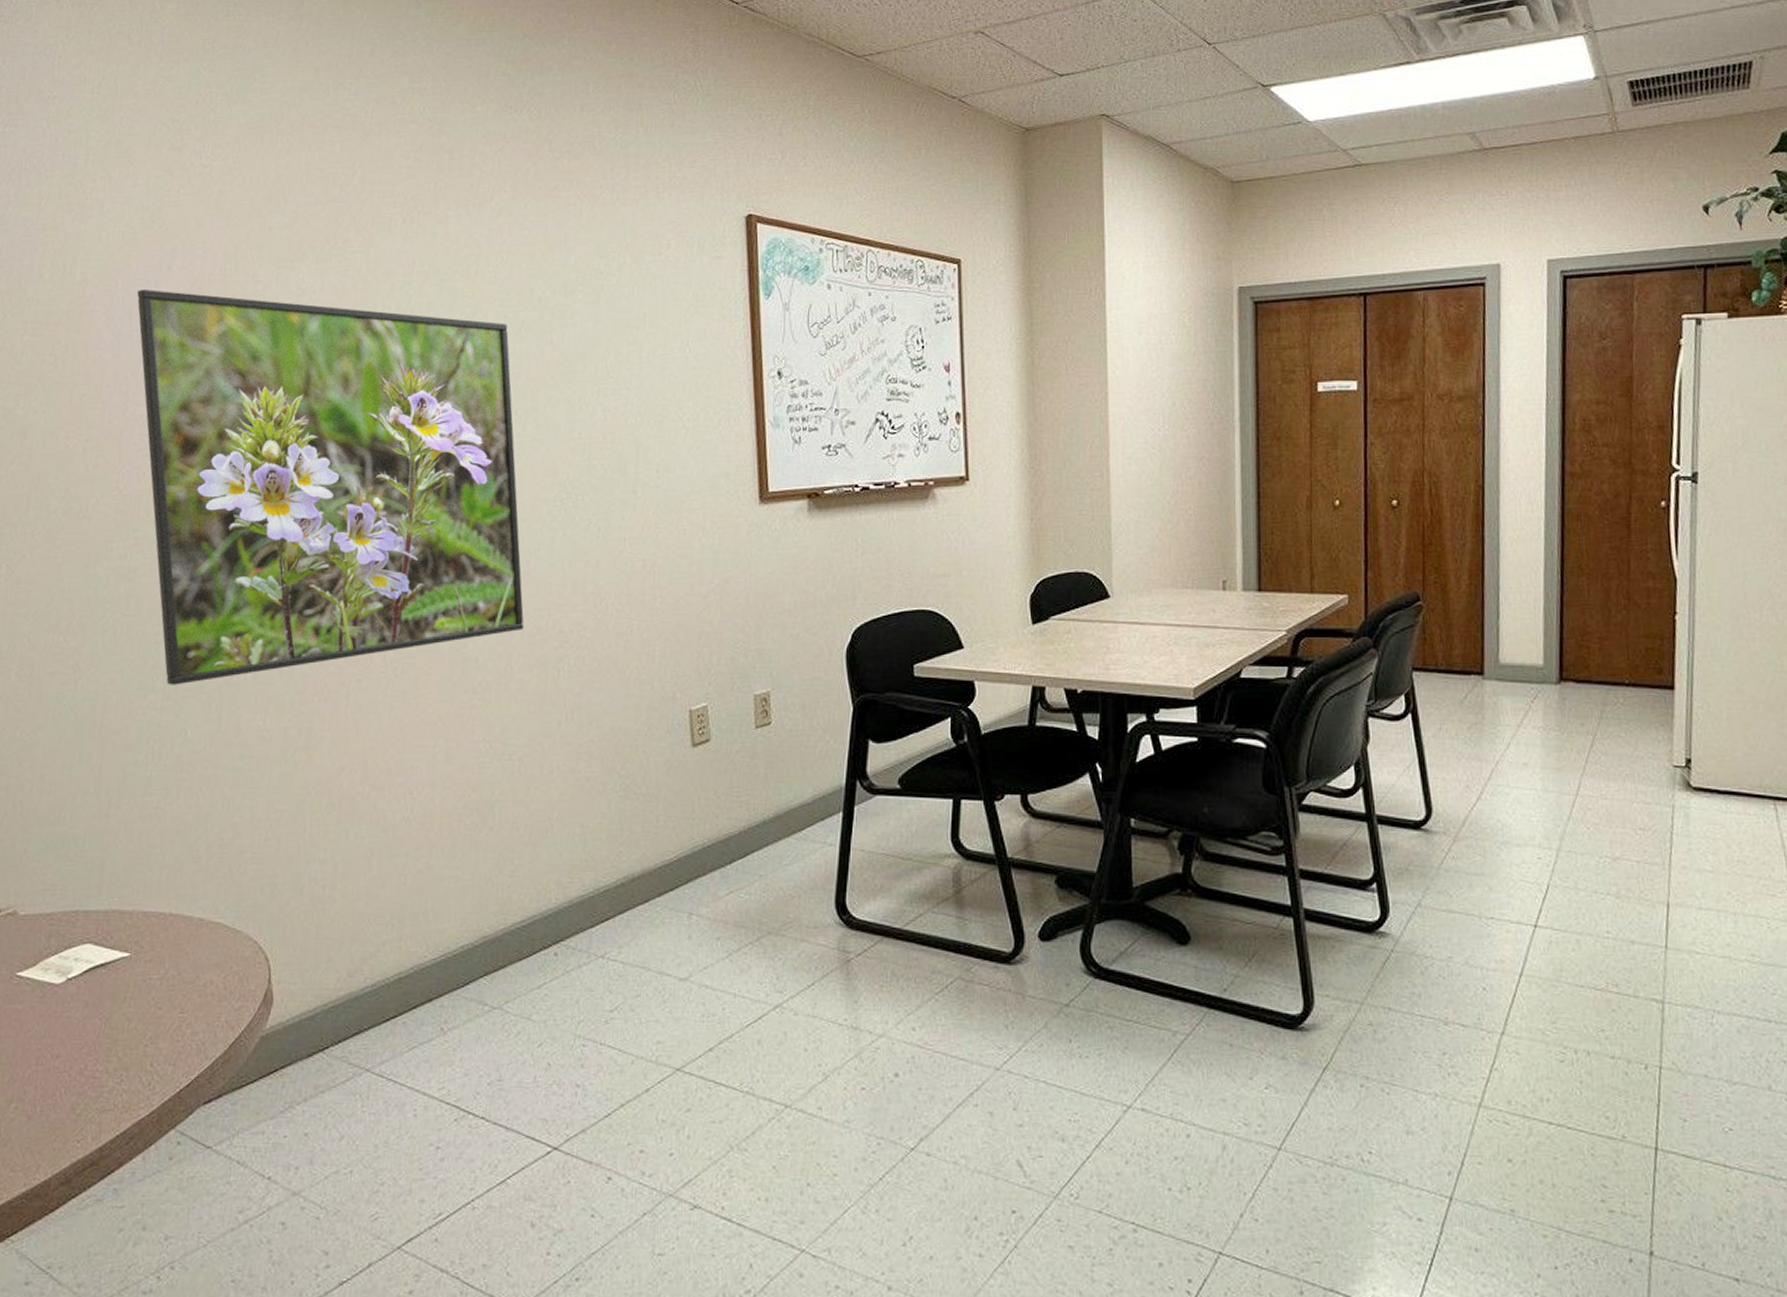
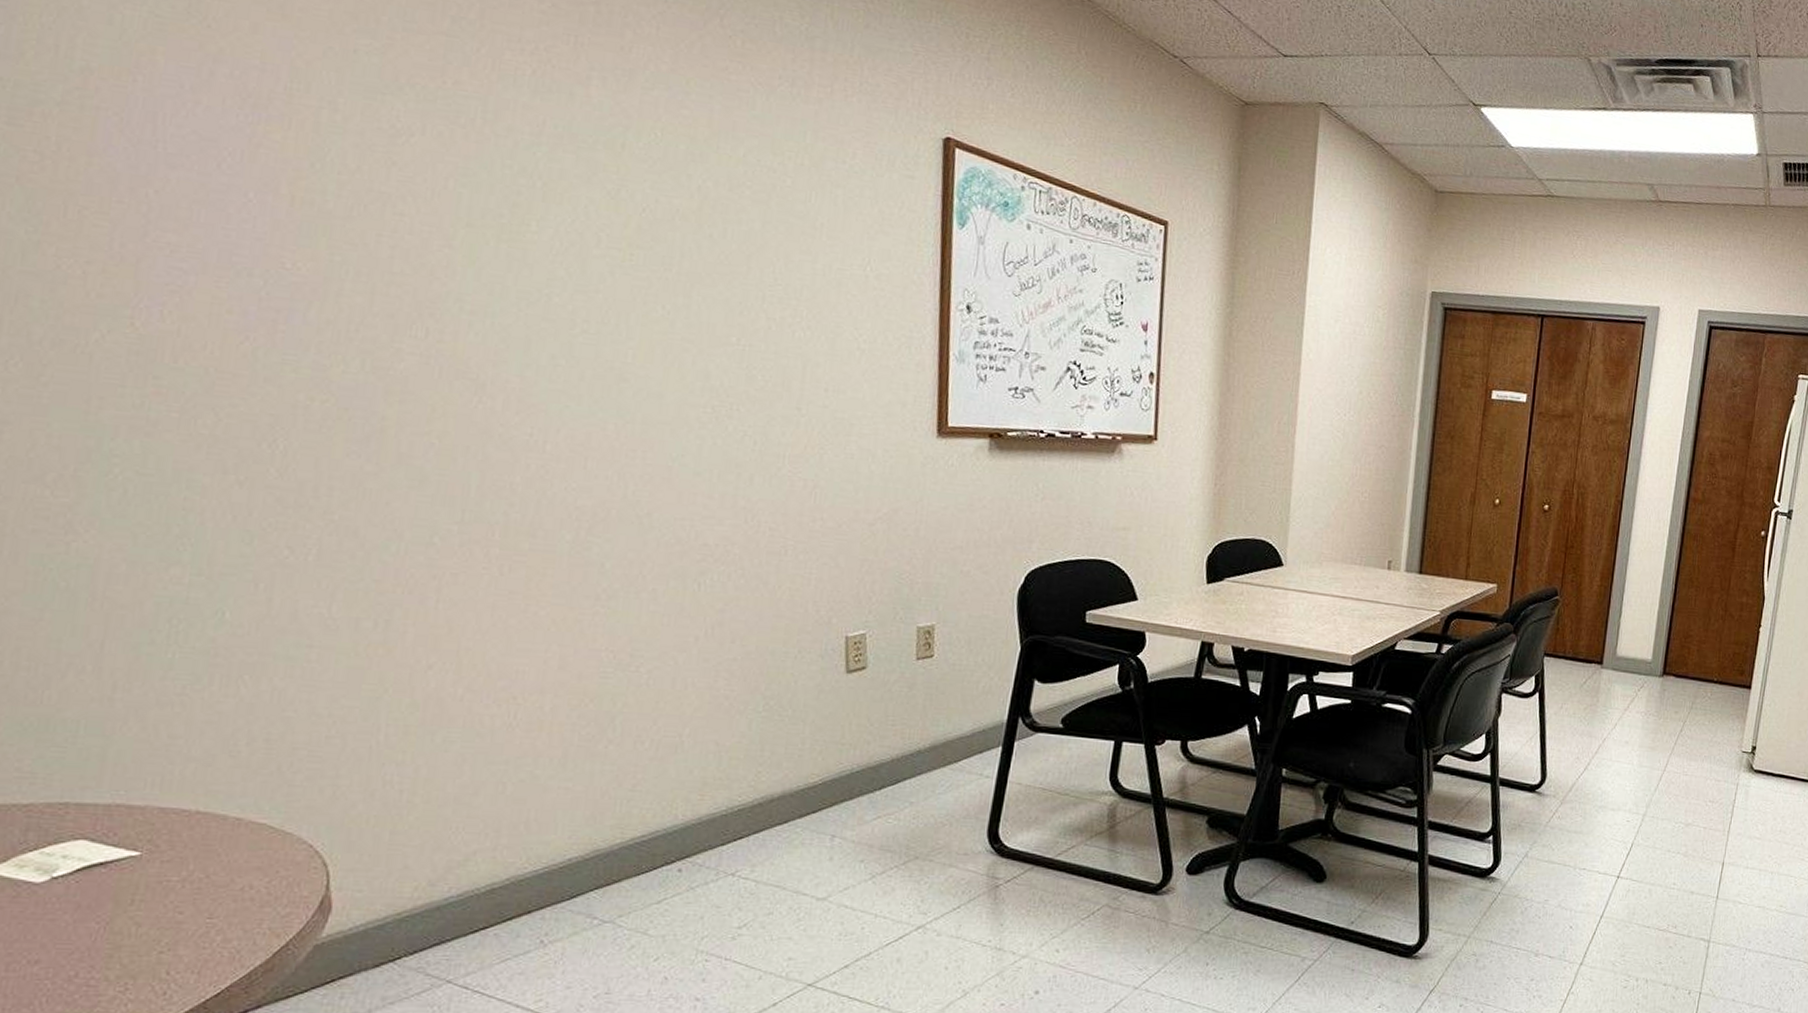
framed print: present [137,288,525,685] -> none [164,92,662,560]

